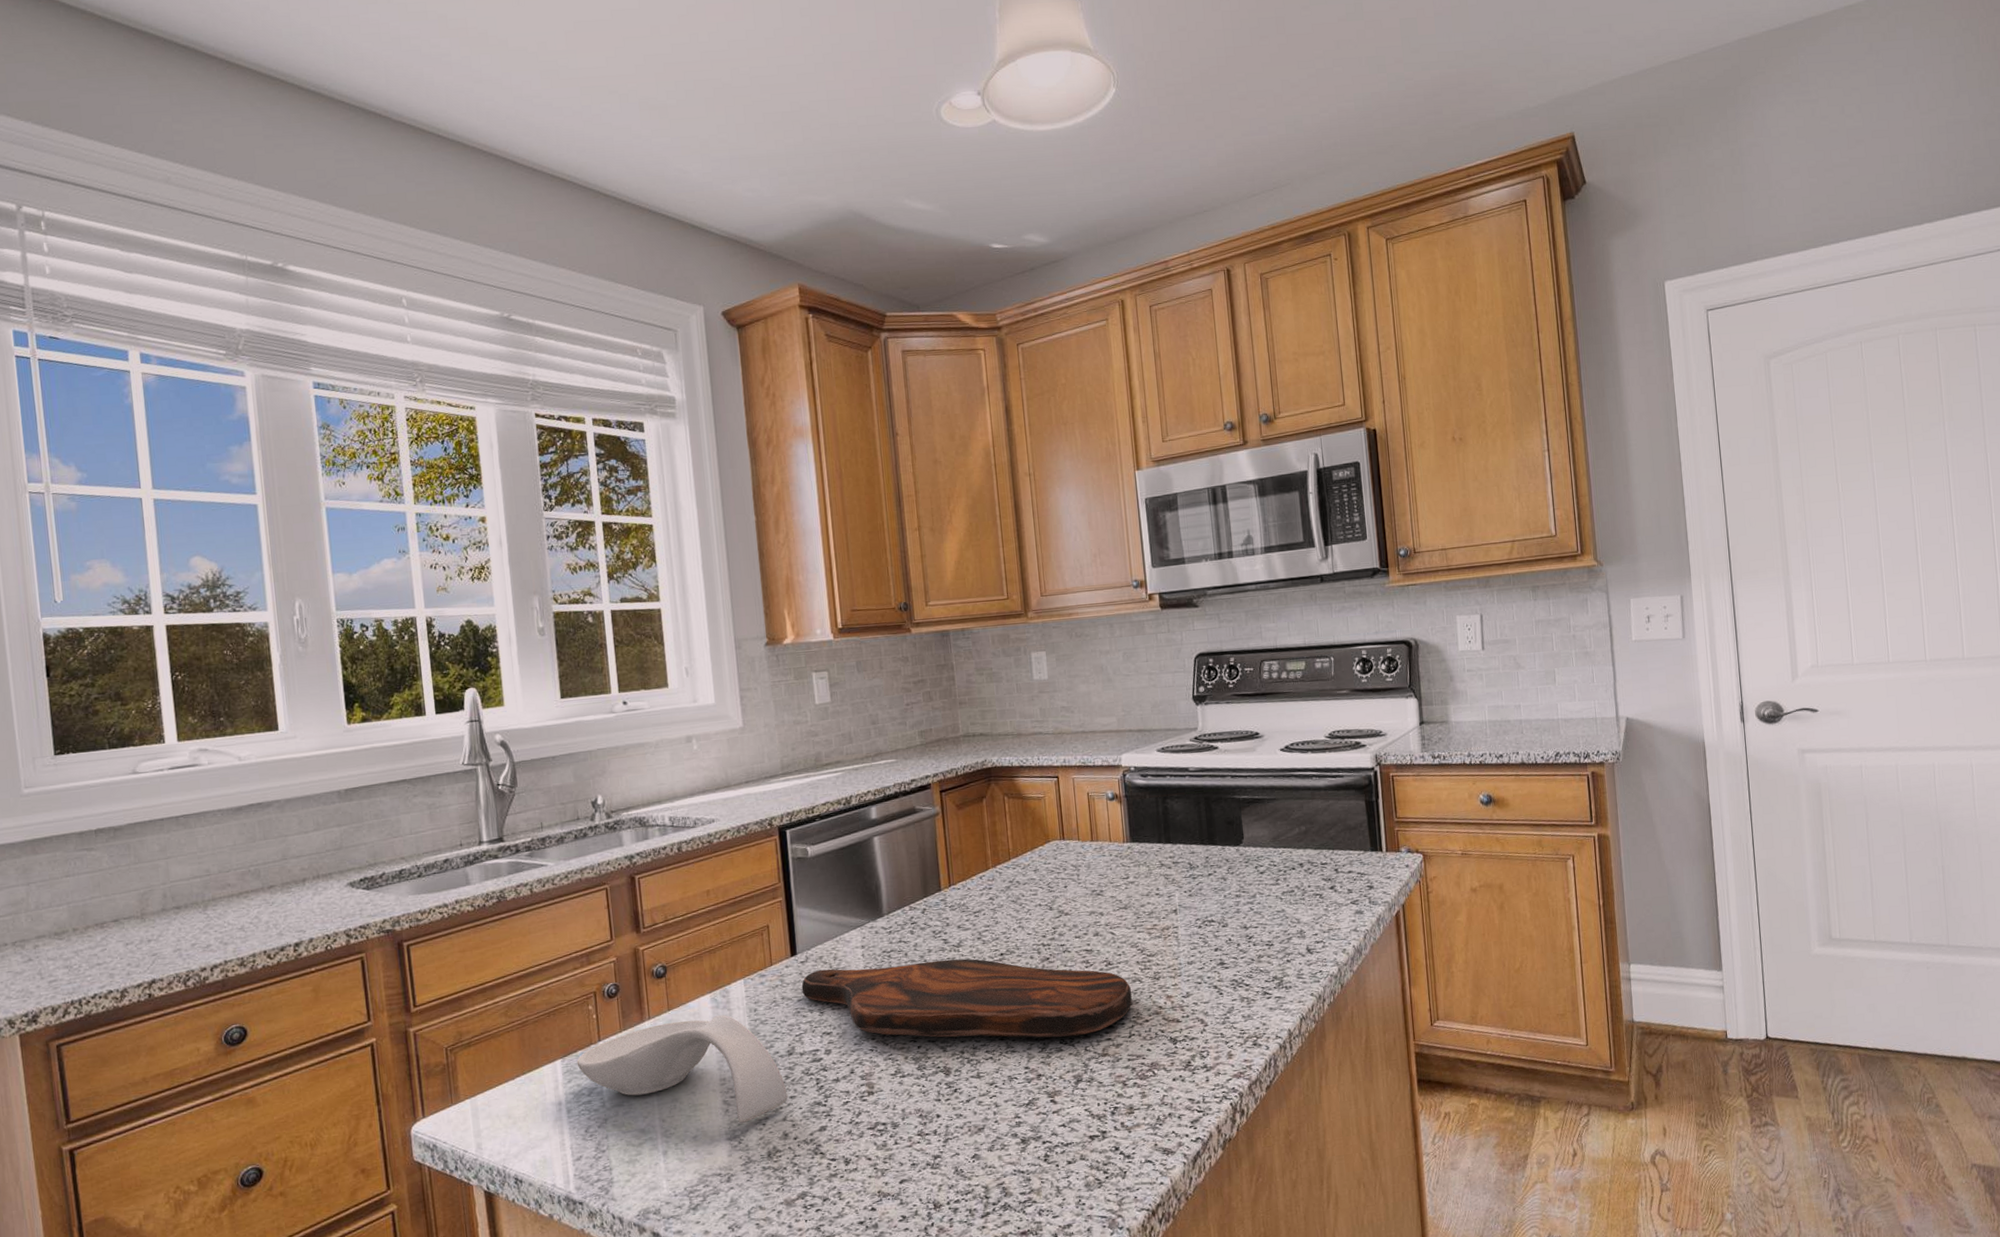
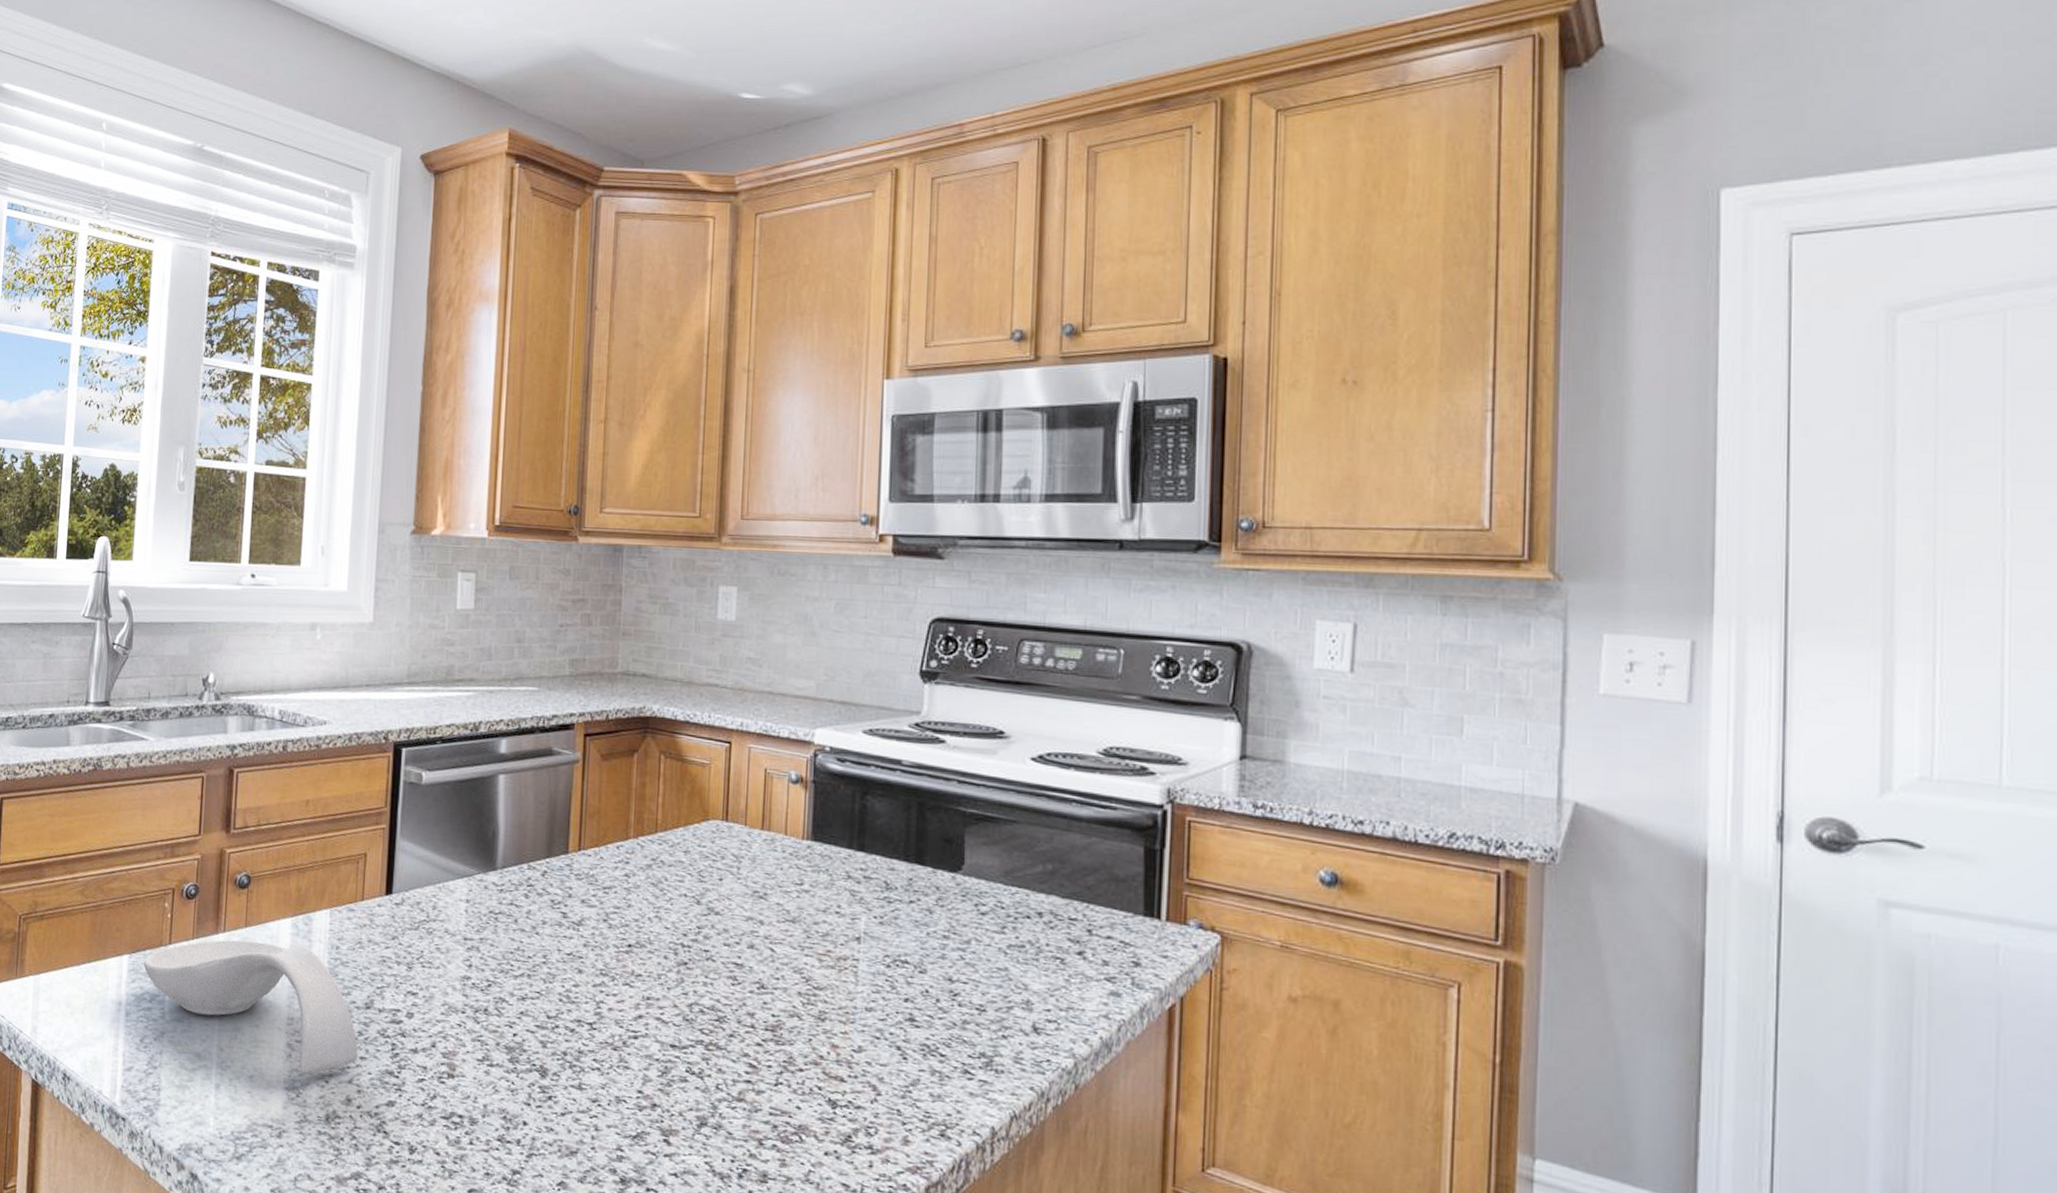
cutting board: present [801,958,1132,1038] -> none [391,917,786,1069]

